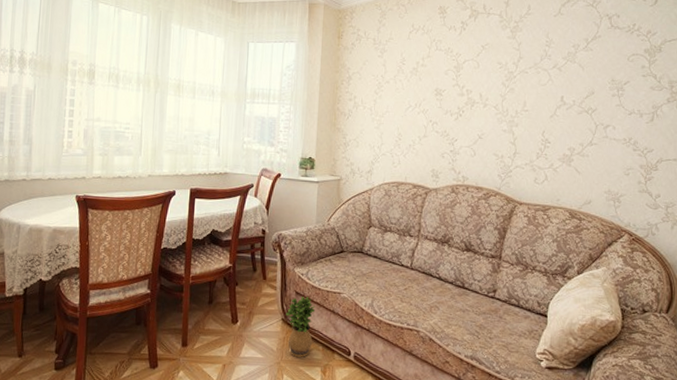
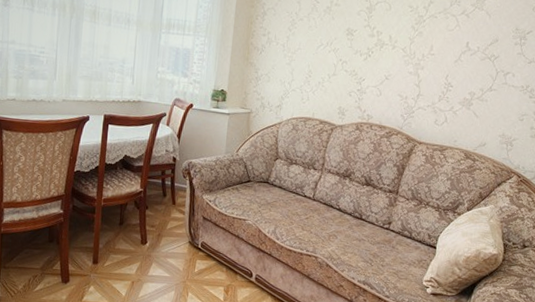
potted plant: present [285,297,316,357] -> none [193,222,221,278]

